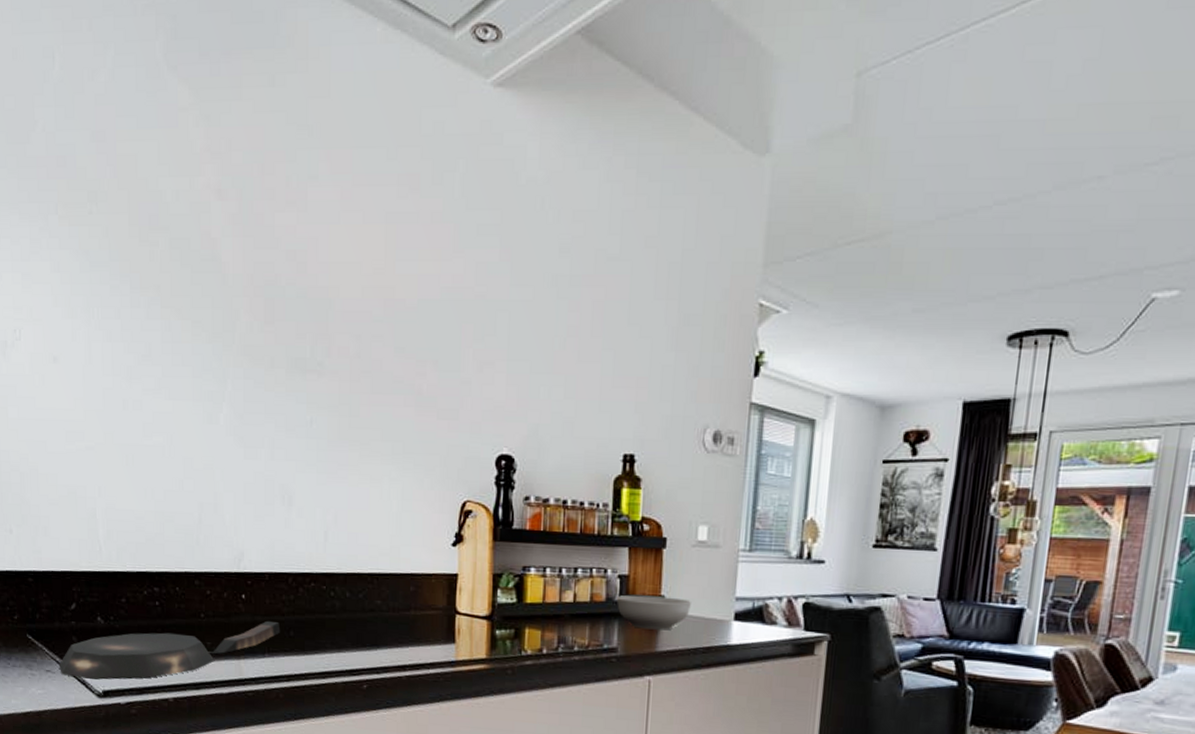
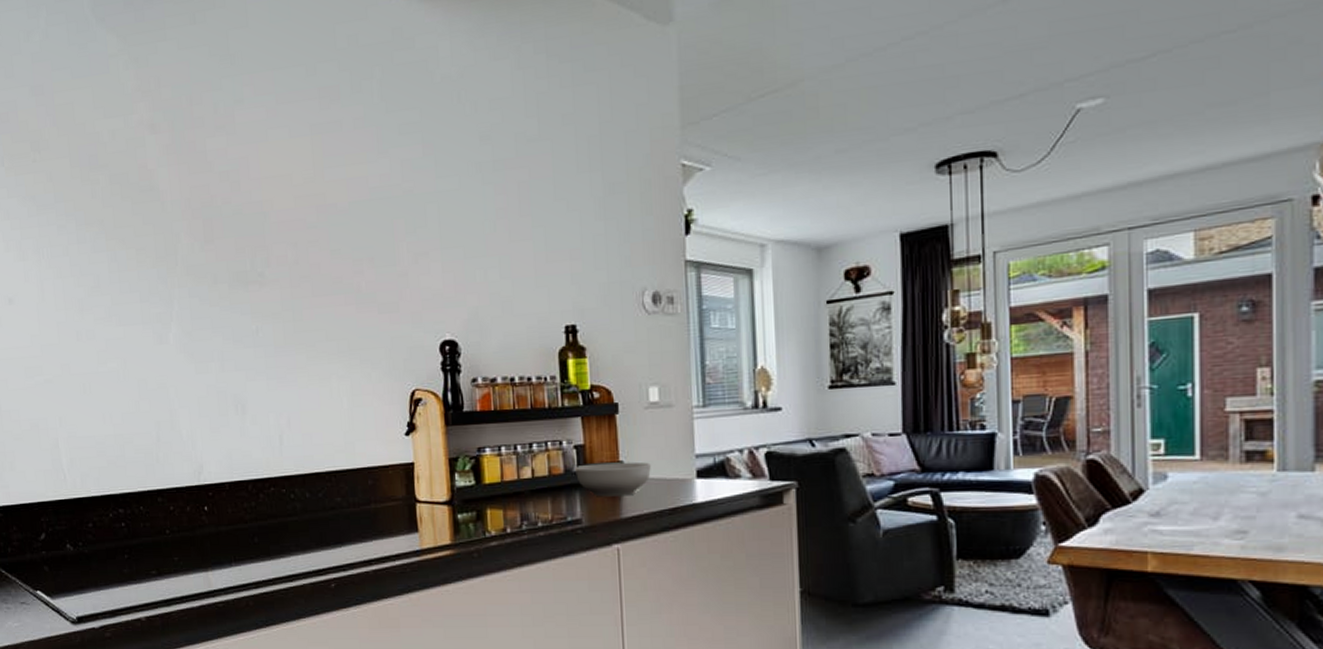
frying pan: present [58,620,281,680] -> none [32,529,245,607]

